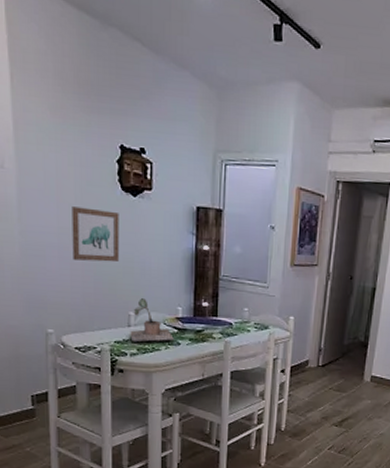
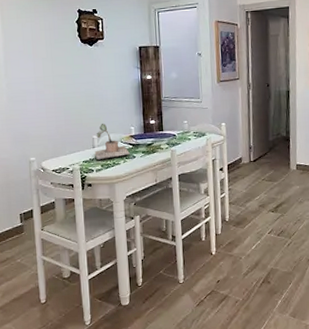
wall art: present [71,206,120,263] -> none [44,59,83,101]

